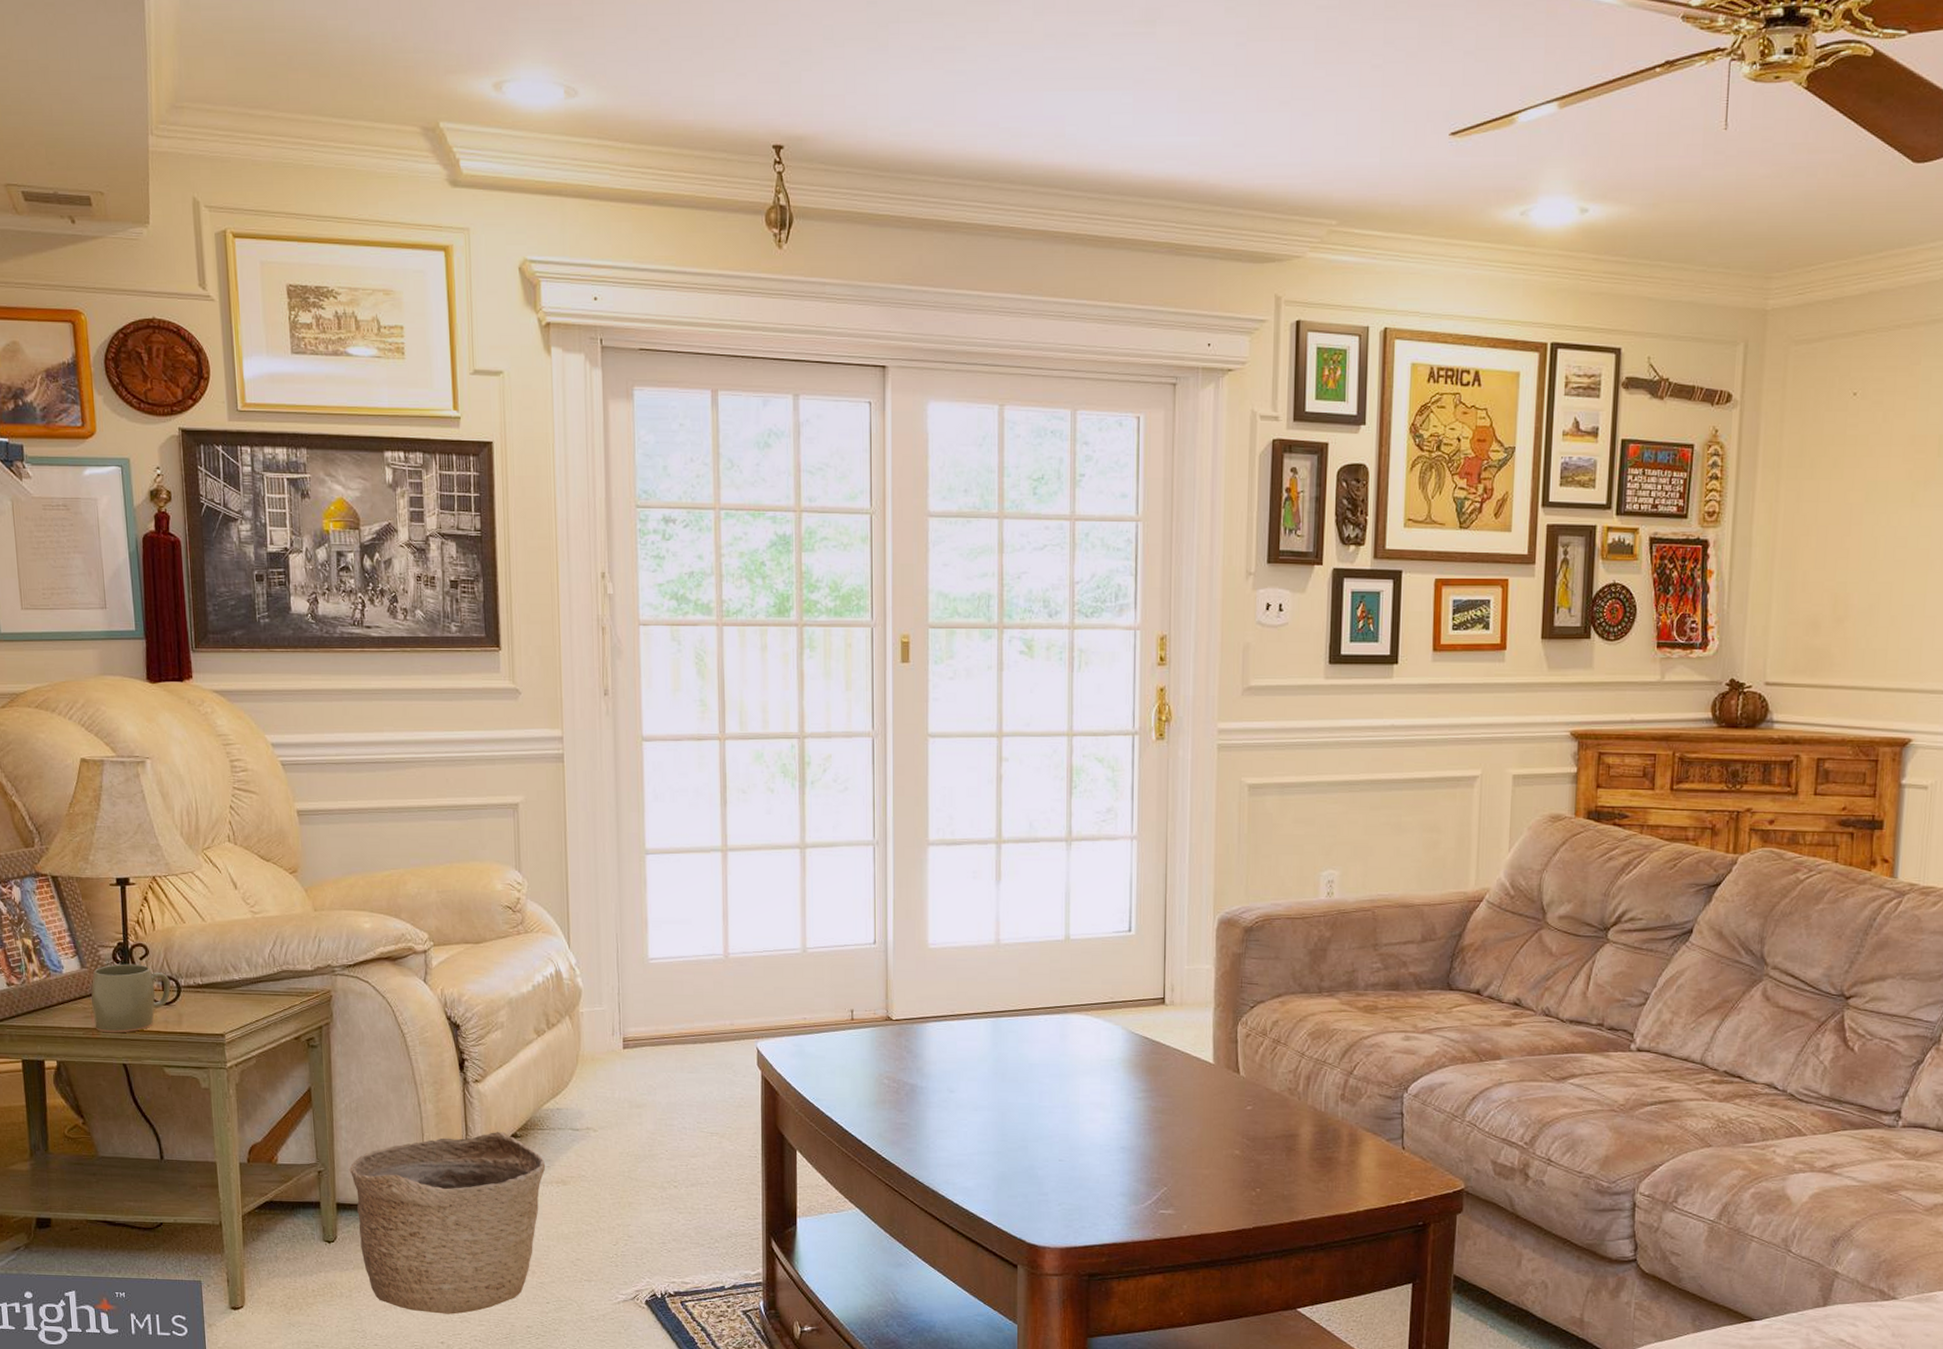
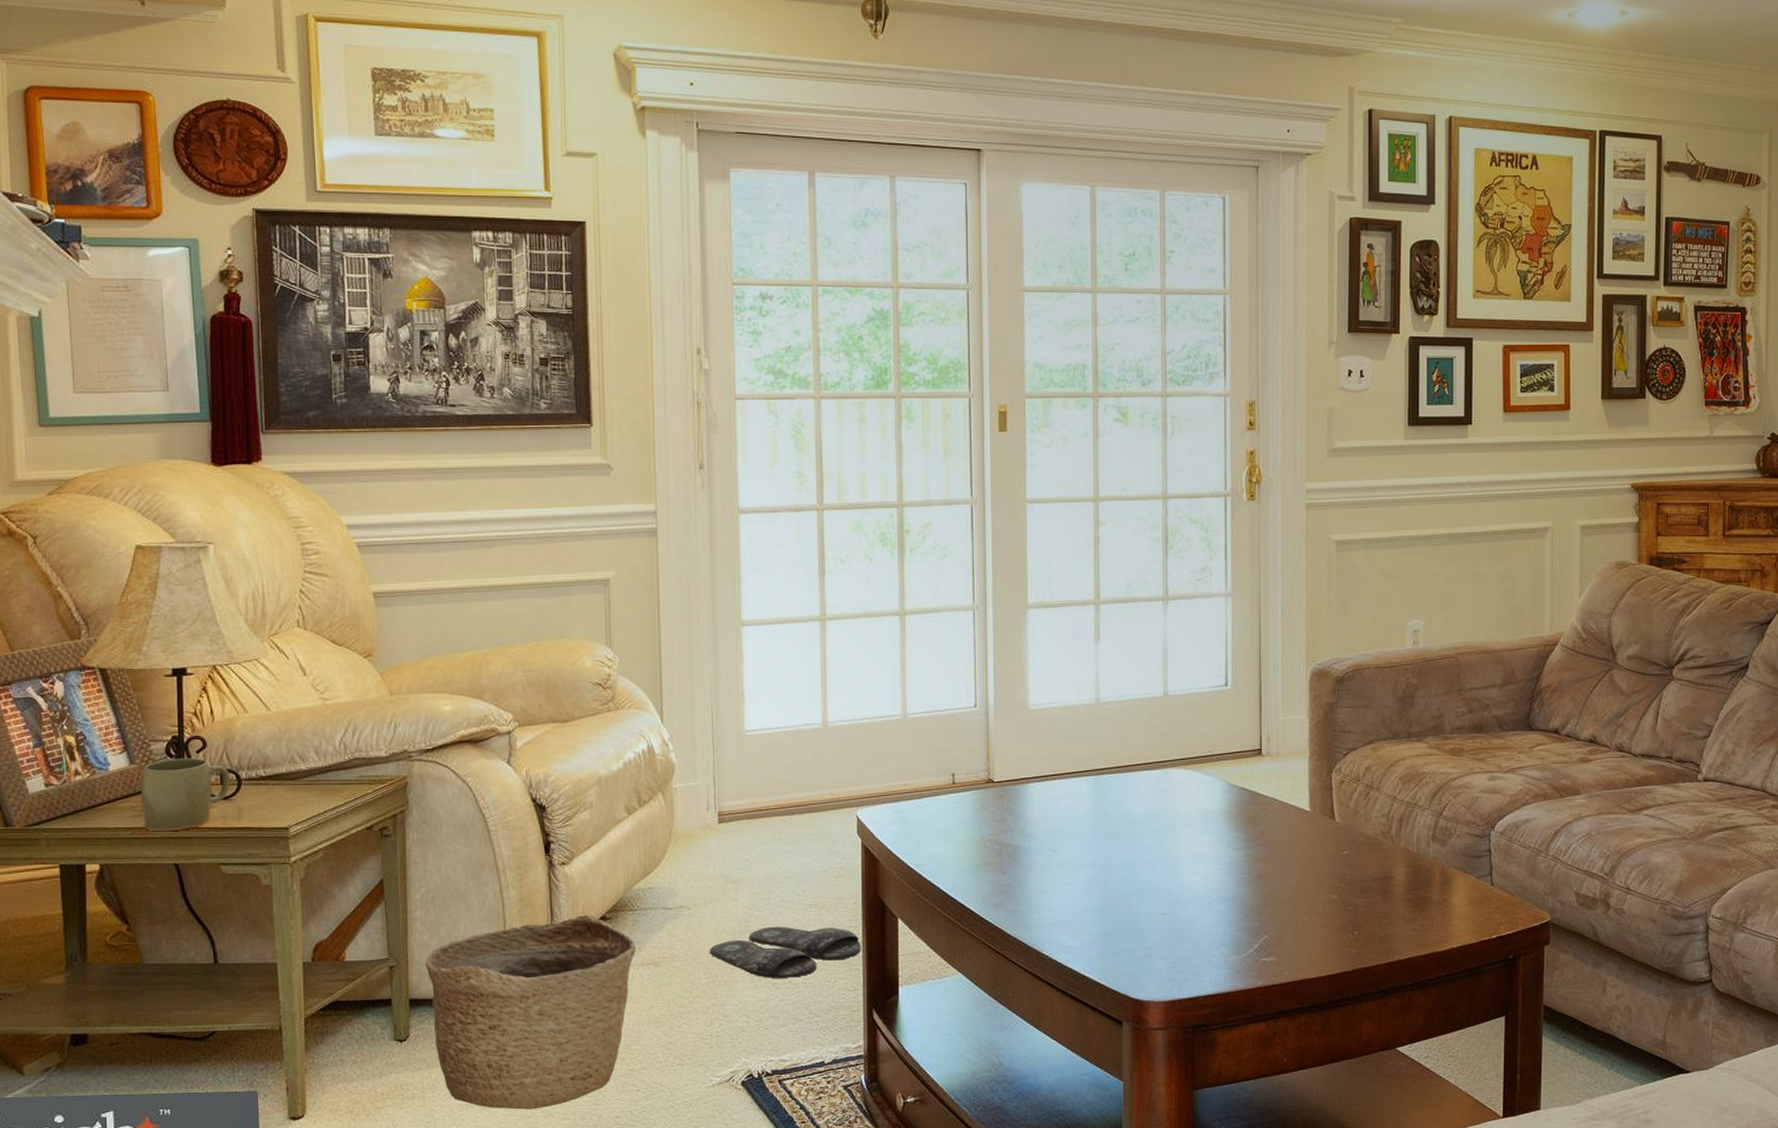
slippers: none [614,1152,761,1203] -> present [709,926,862,978]

